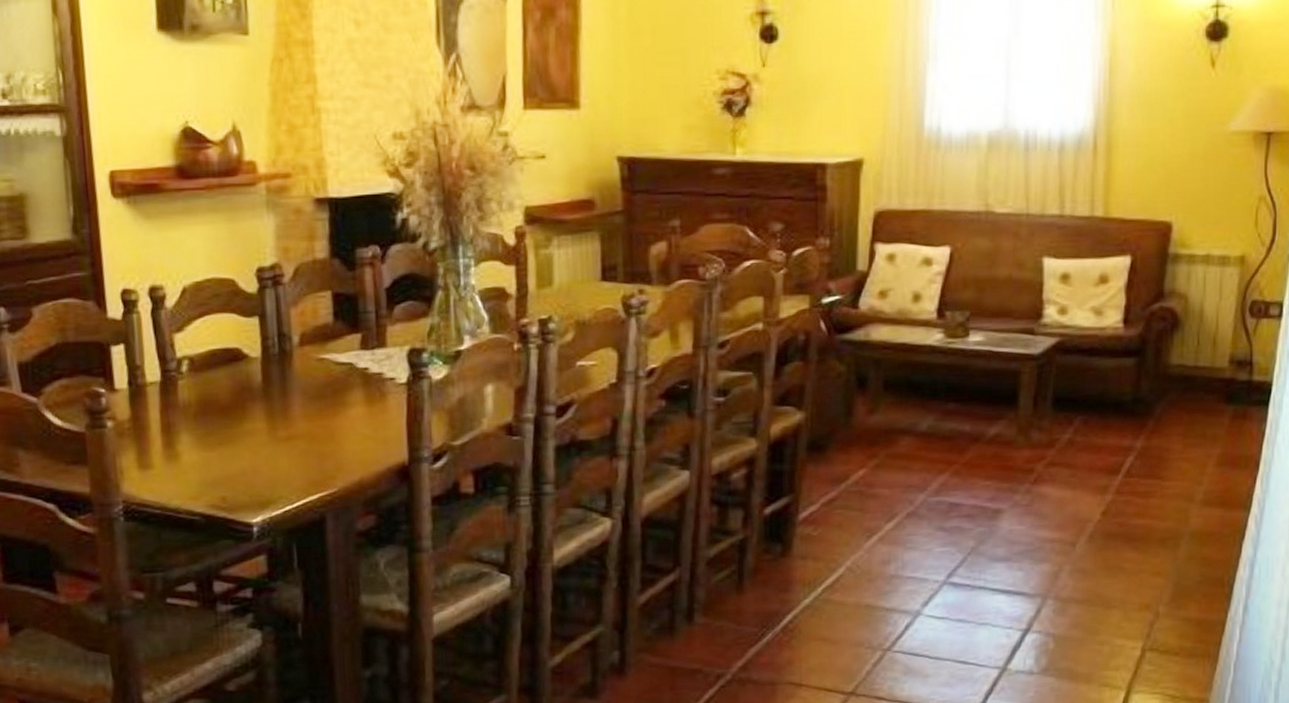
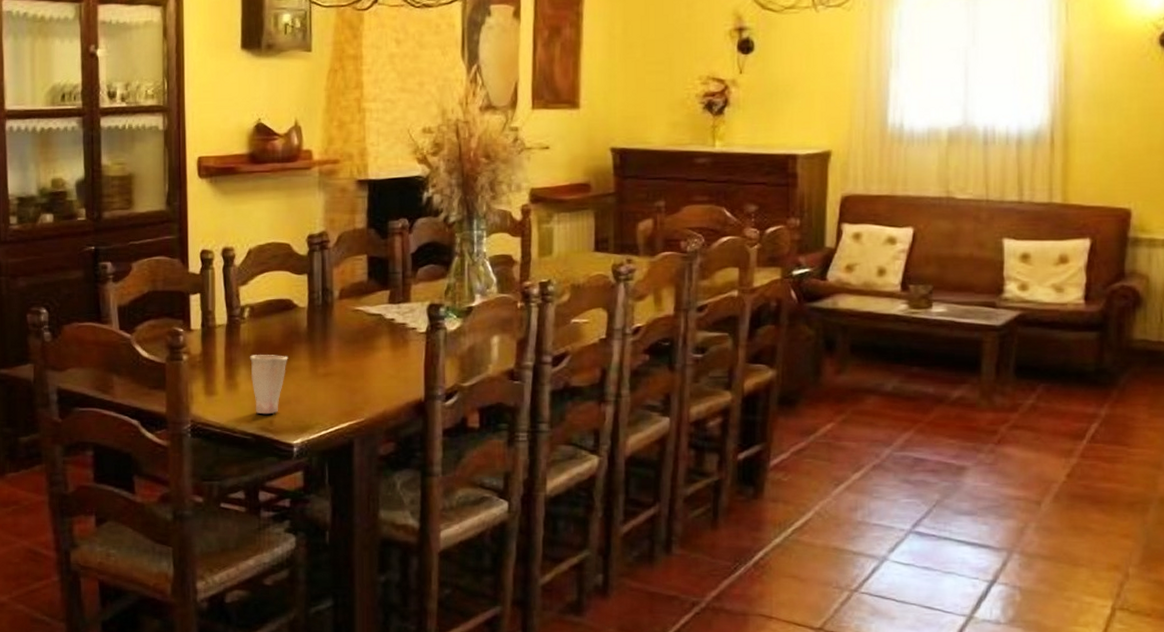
cup: none [191,416,241,490] -> present [249,355,288,415]

